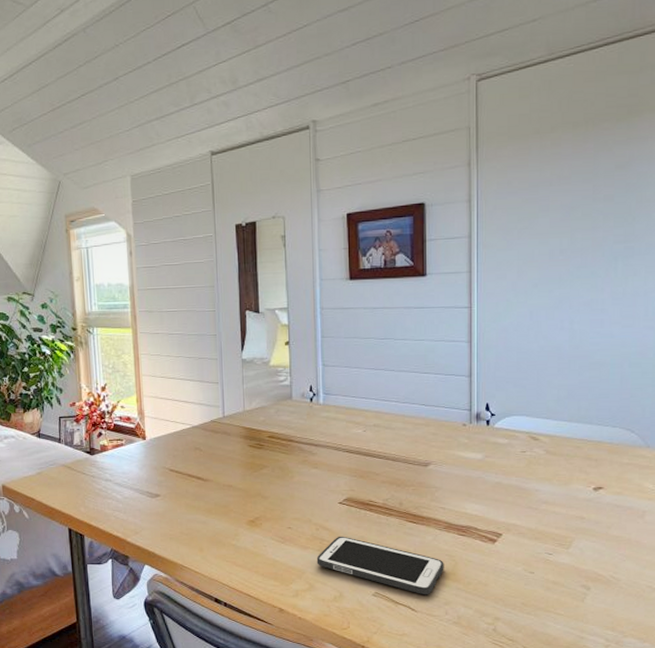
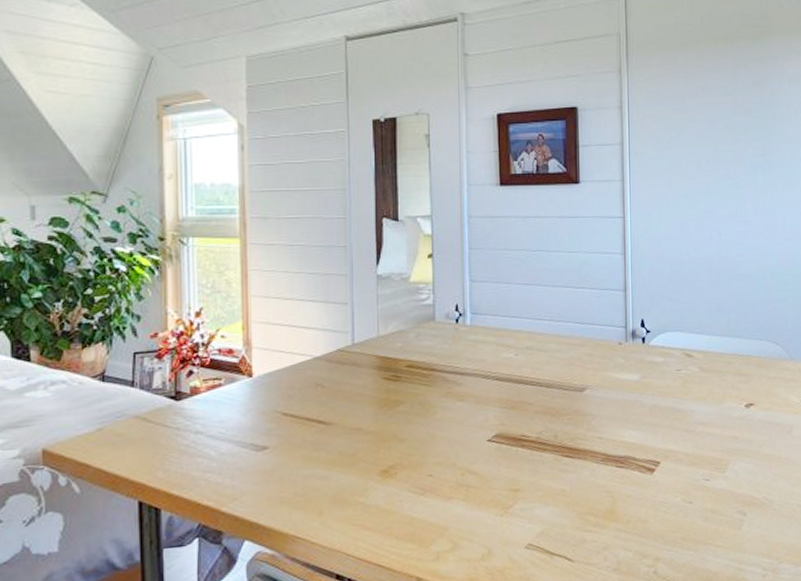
cell phone: present [316,536,444,595] -> none [461,479,602,541]

